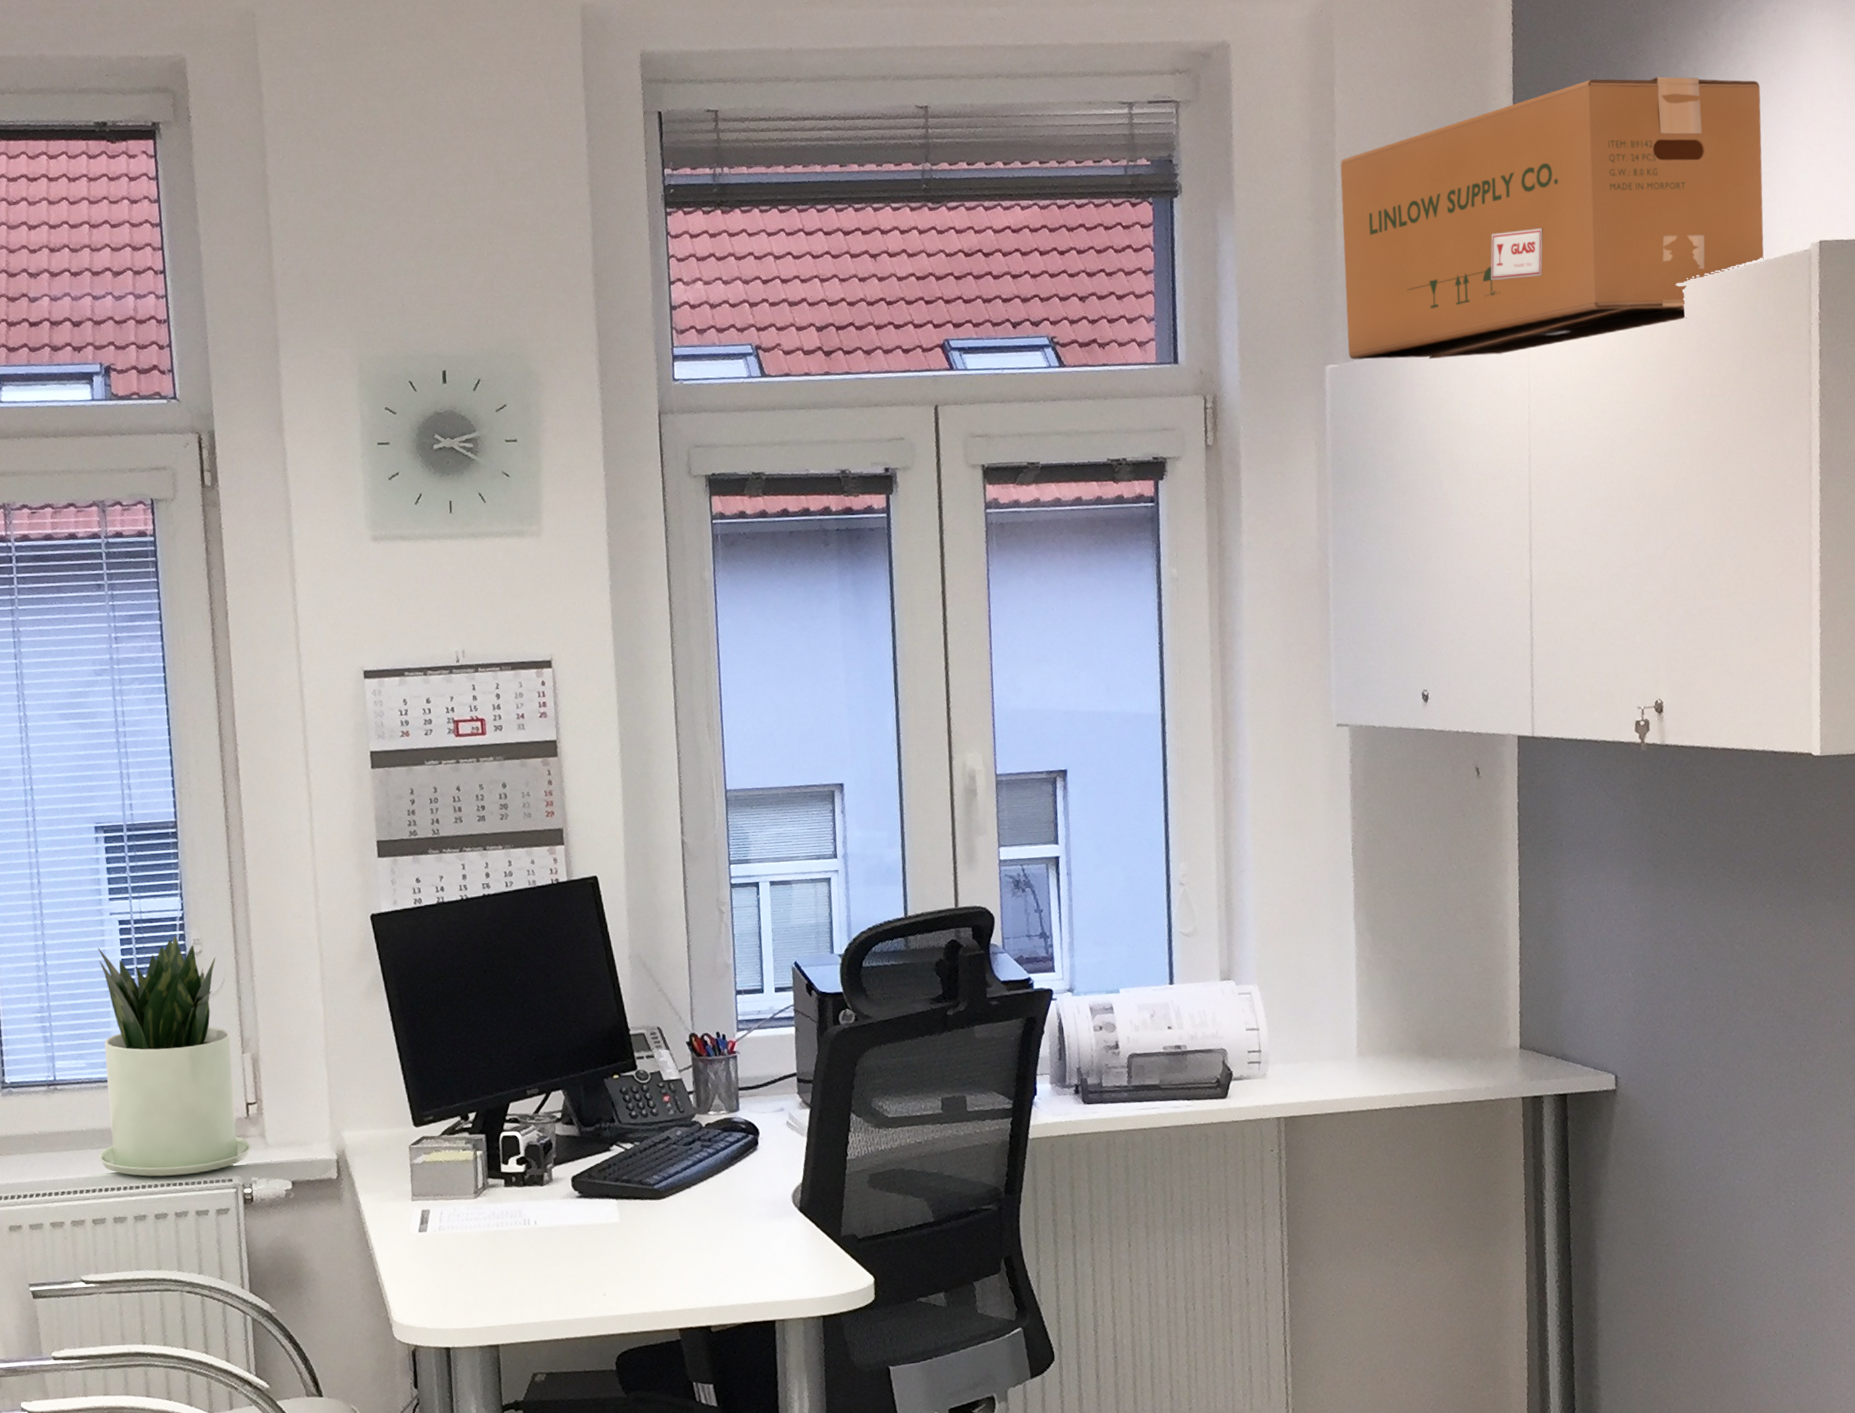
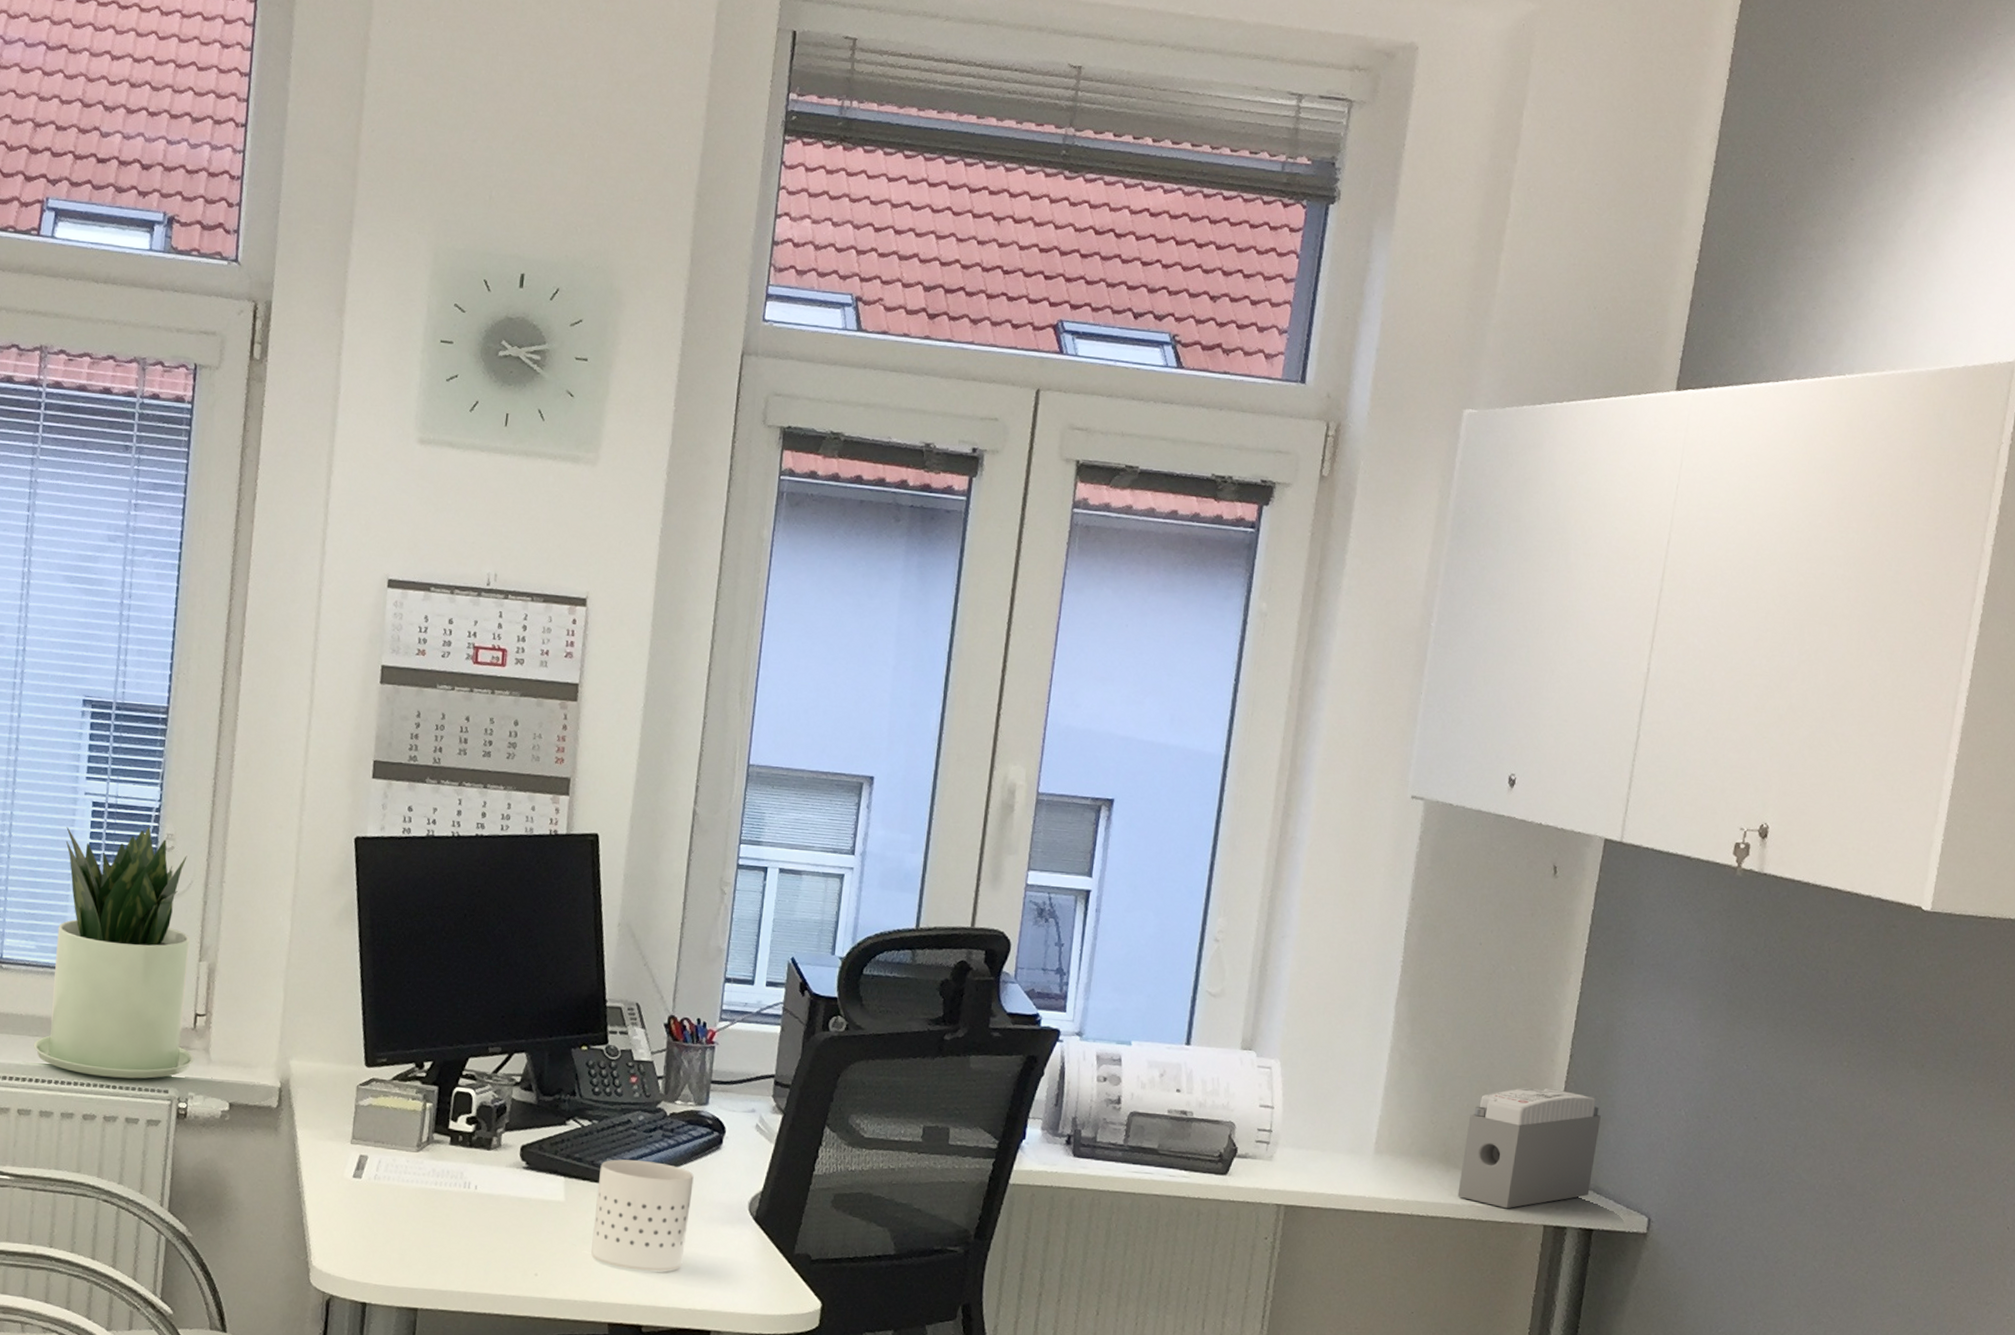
mug: none [648,1171,739,1276] -> present [591,1159,694,1272]
box: present [1340,76,1764,360] -> none [1490,141,1990,426]
battery: none [1438,971,1558,1088] -> present [1457,1087,1601,1209]

